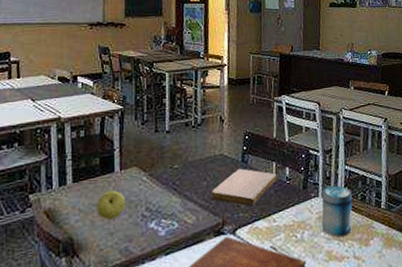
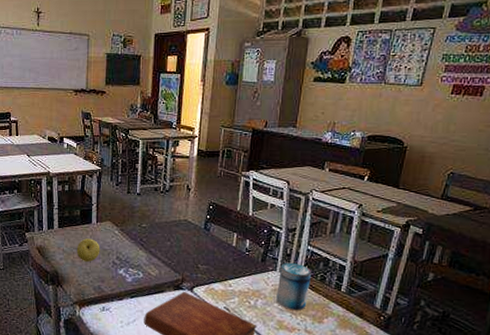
notebook: present [211,168,278,207] -> none [173,235,237,270]

